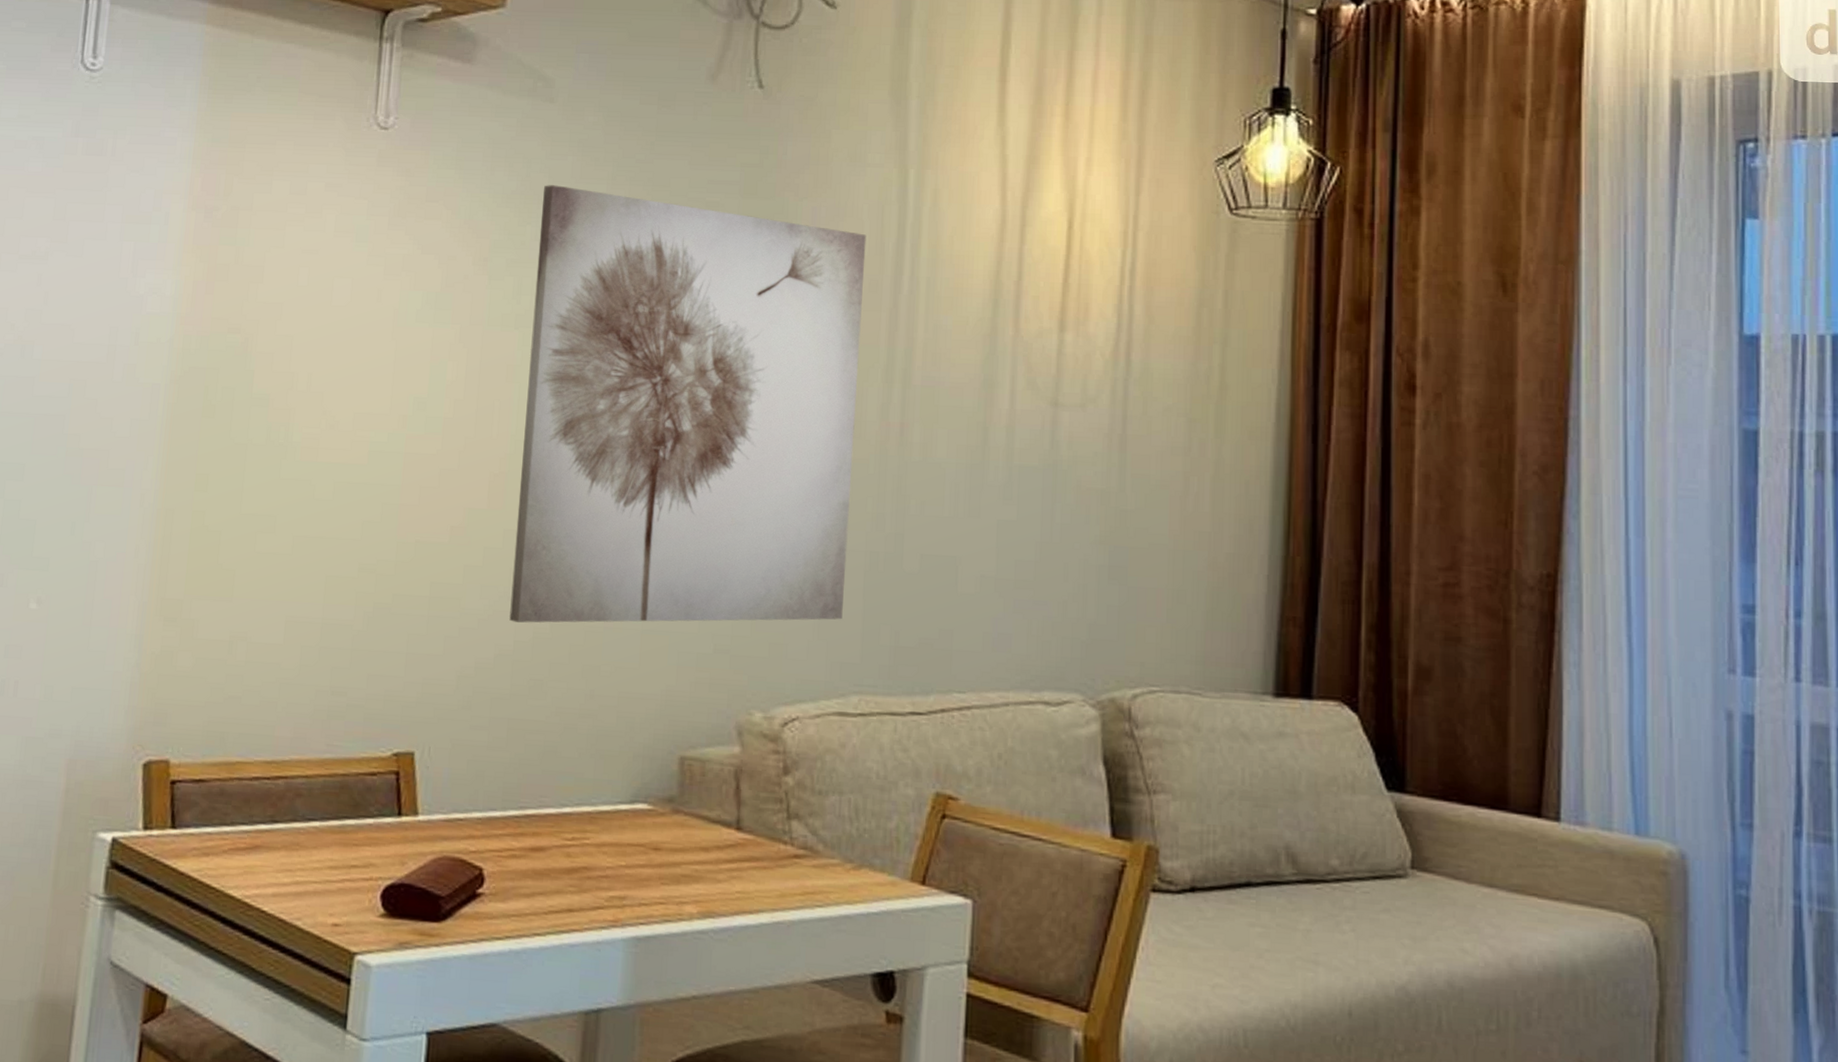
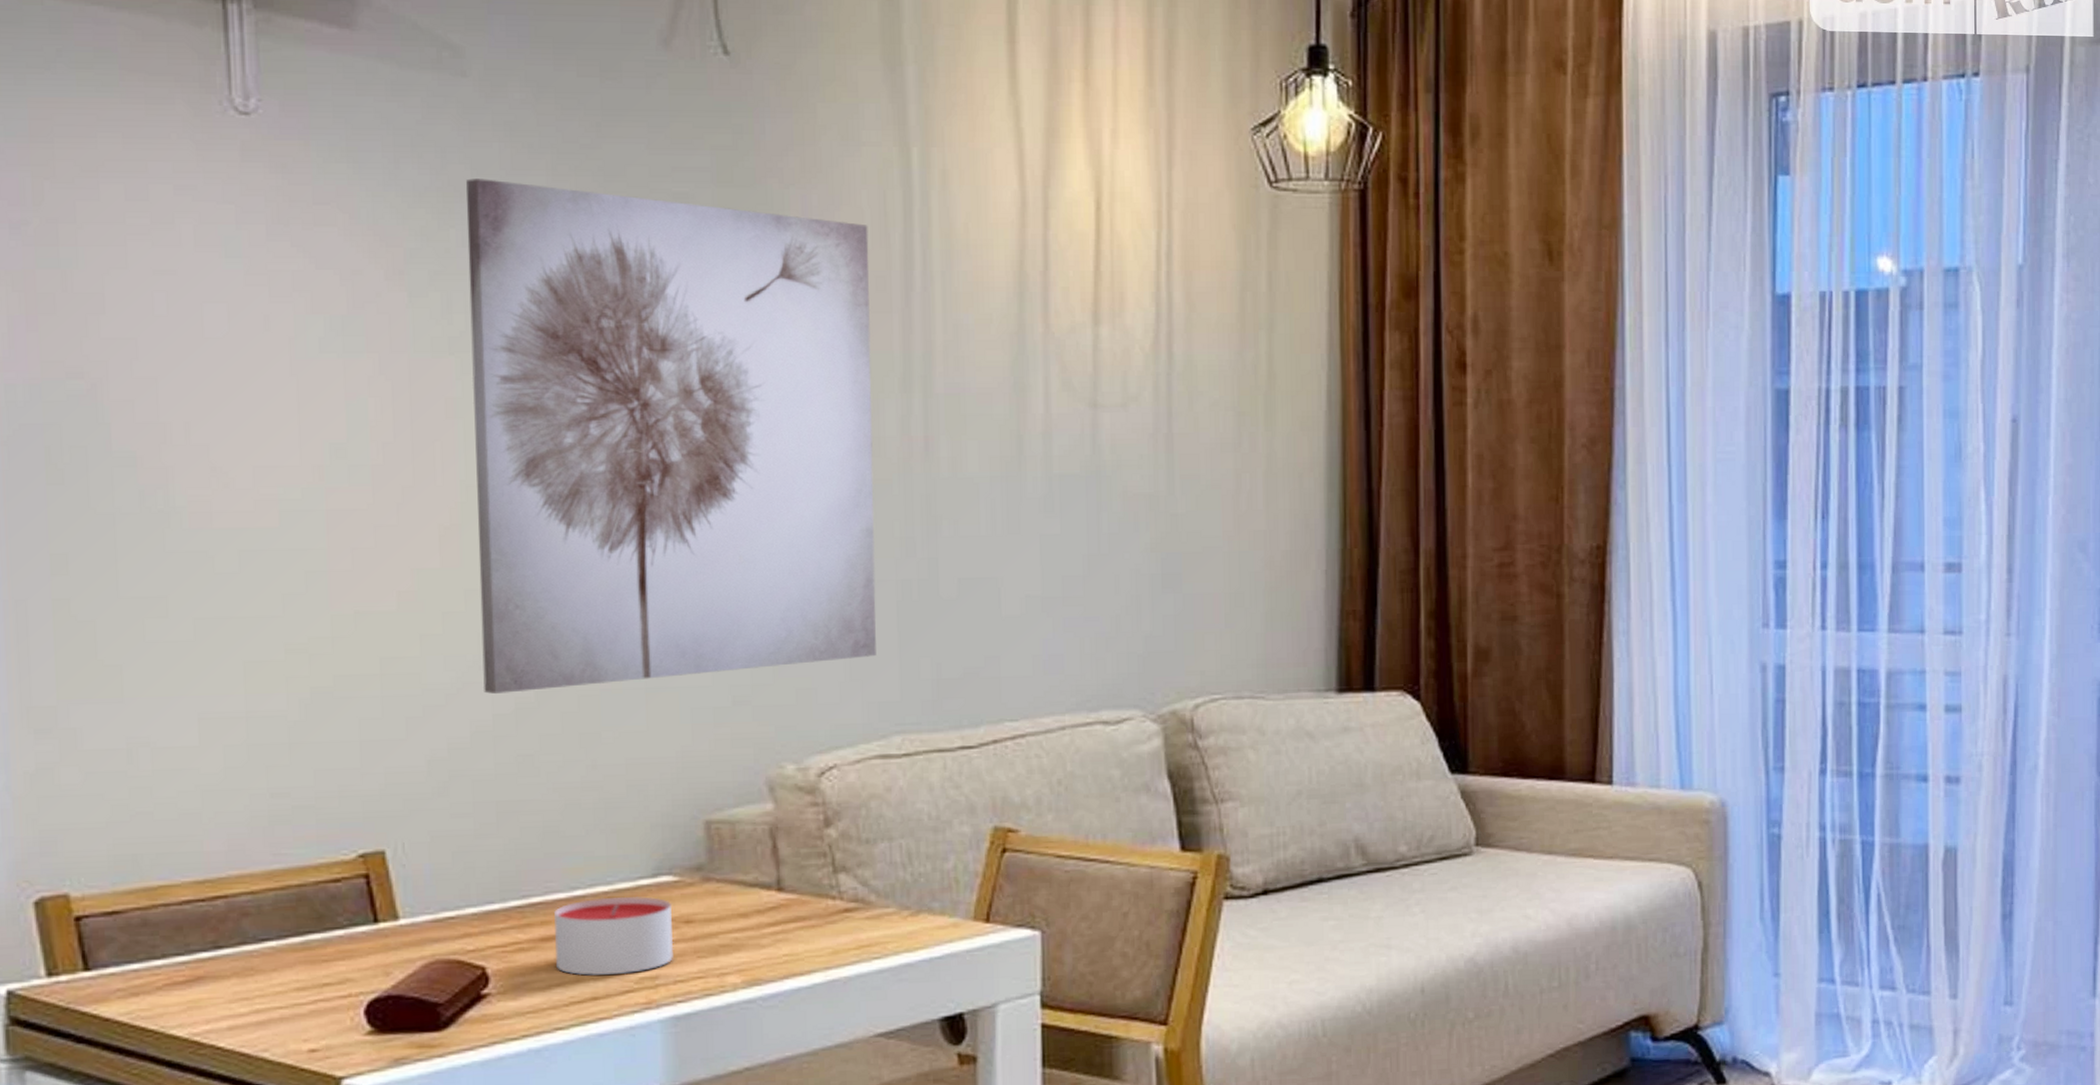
candle: none [541,816,645,892] -> present [554,897,674,976]

